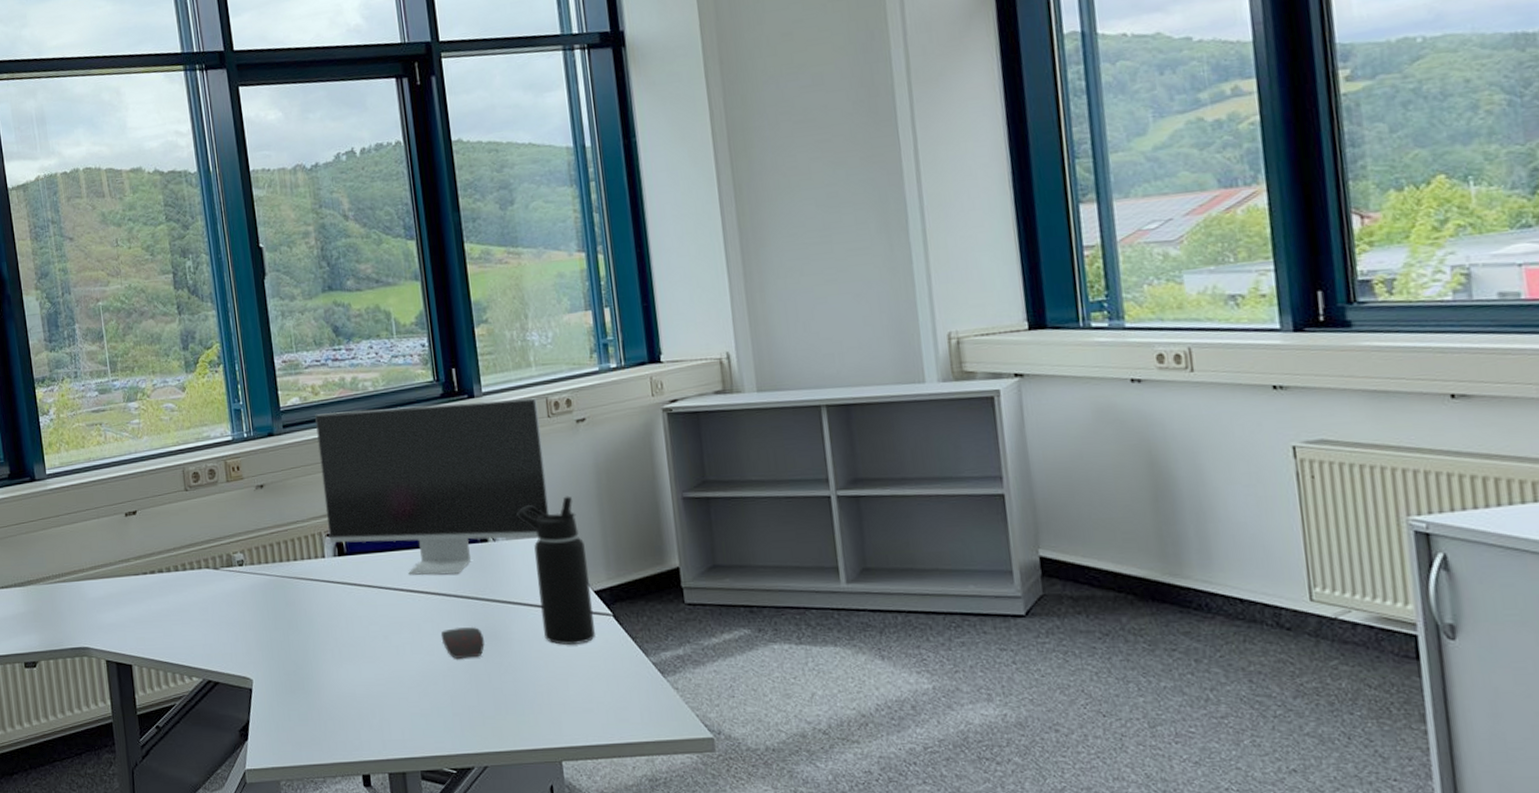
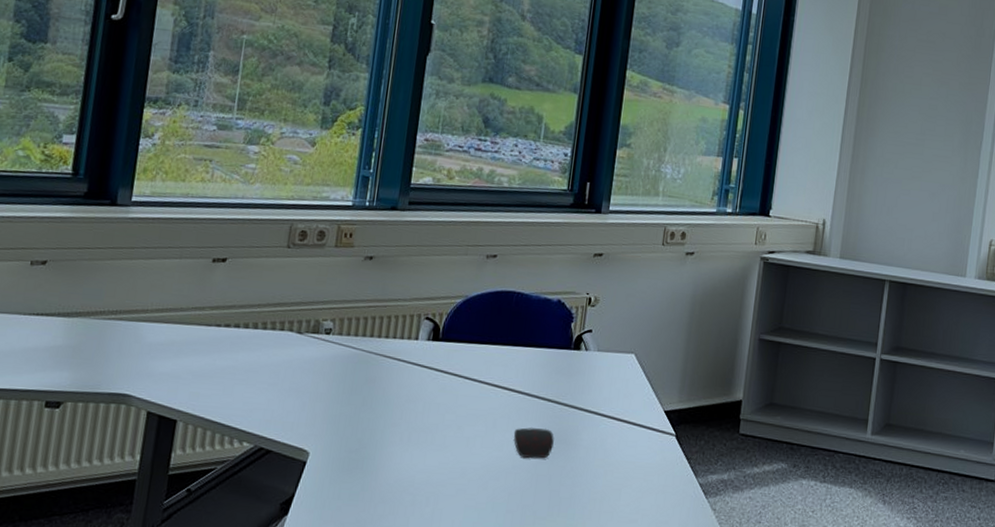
monitor: present [315,398,550,575] -> none [426,198,657,376]
water bottle: present [517,496,595,645] -> none [610,319,666,458]

